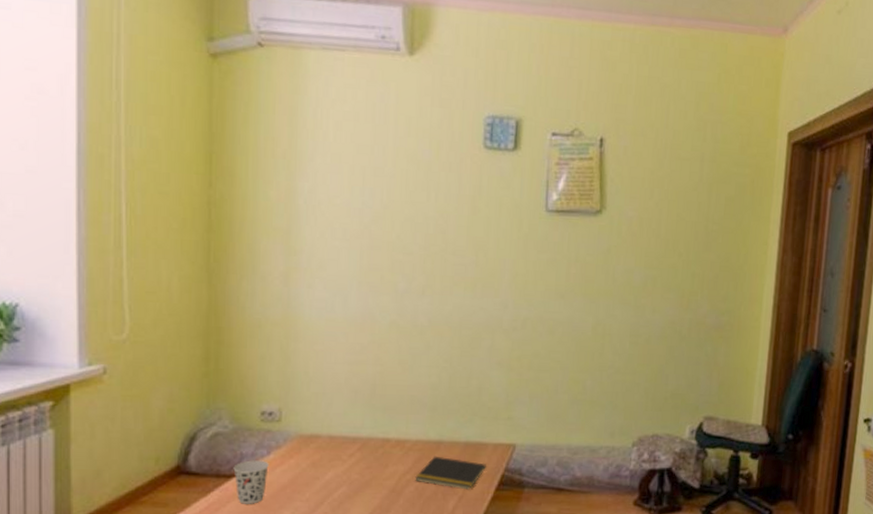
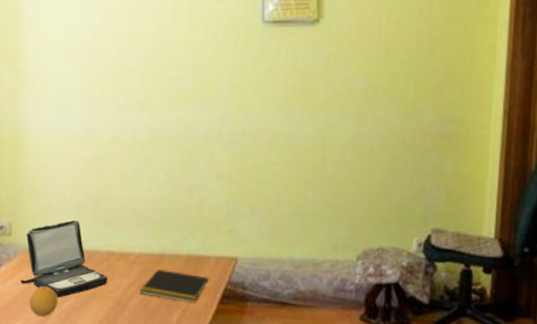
laptop: none [290,406,382,486] -> present [21,219,107,298]
fruit: none [299,474,330,505] -> present [29,286,58,316]

